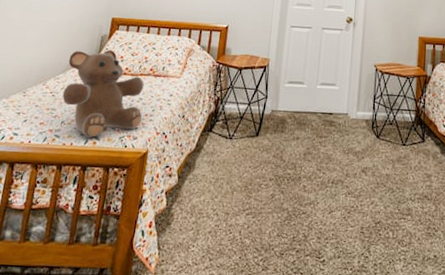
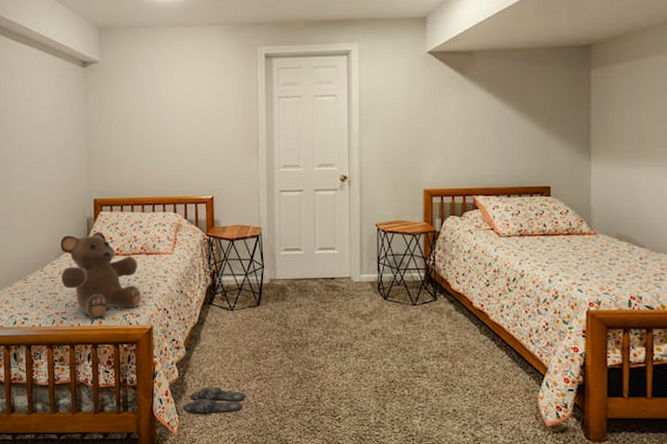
slippers: none [166,219,233,250] -> present [184,387,246,414]

